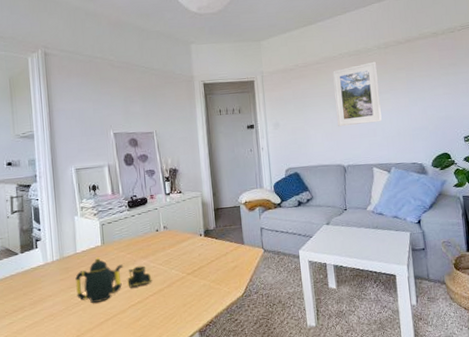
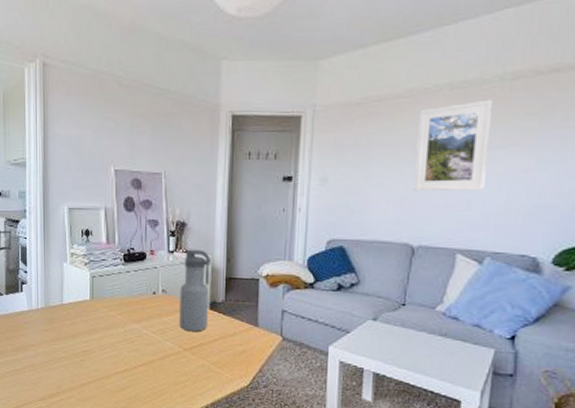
teapot: present [75,257,152,303] -> none [60,313,143,362]
water bottle: none [178,189,204,258] -> present [179,249,212,332]

